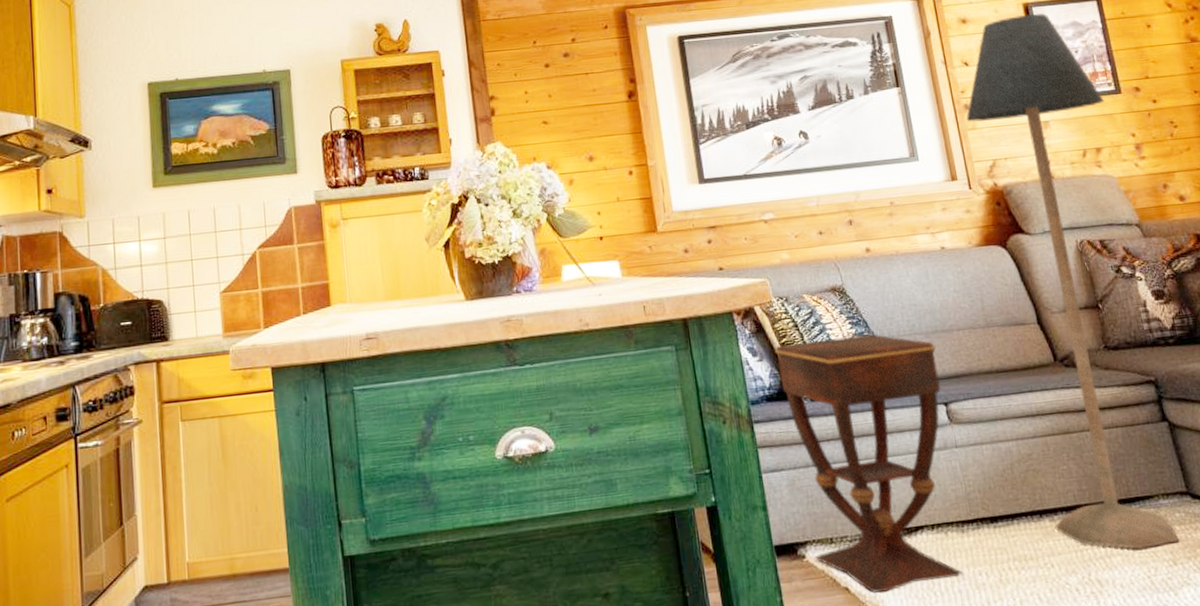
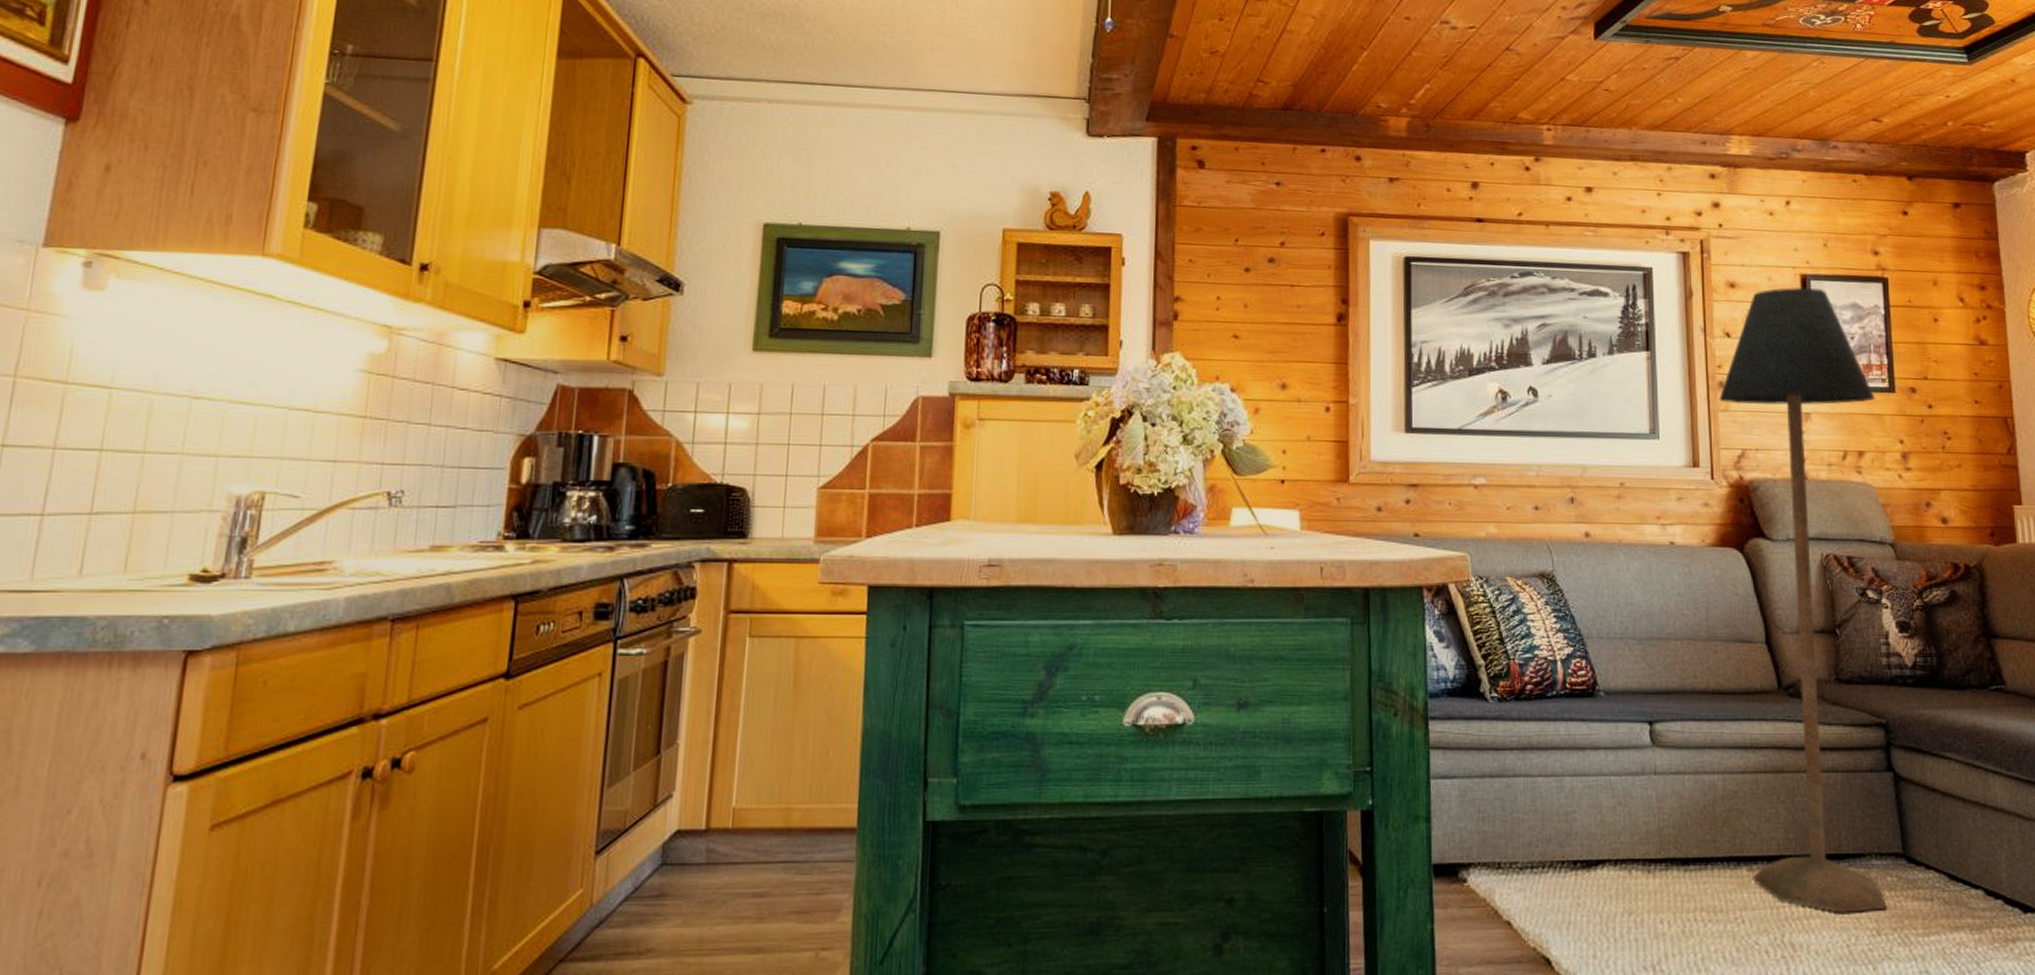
side table: present [774,334,962,593] -> none [1465,630,1648,932]

